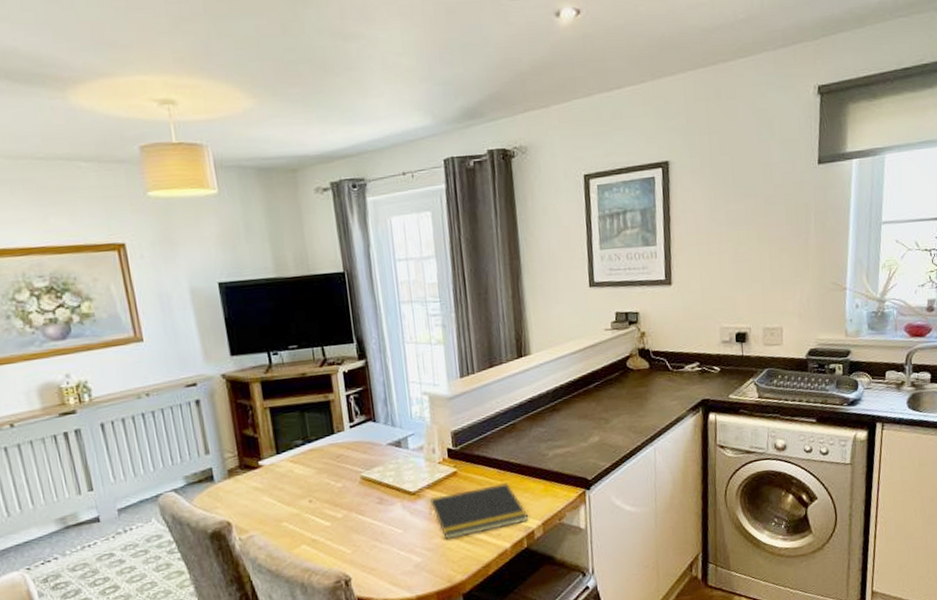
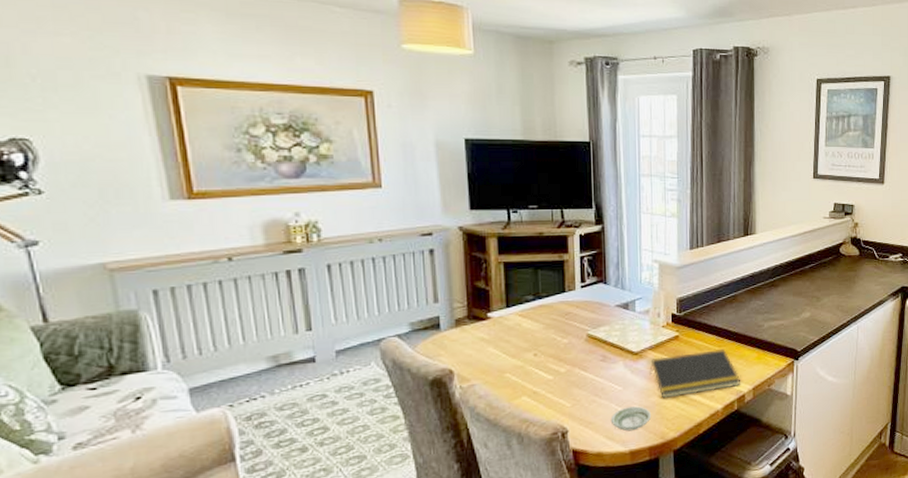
saucer: none [393,549,436,576] -> present [610,406,652,432]

